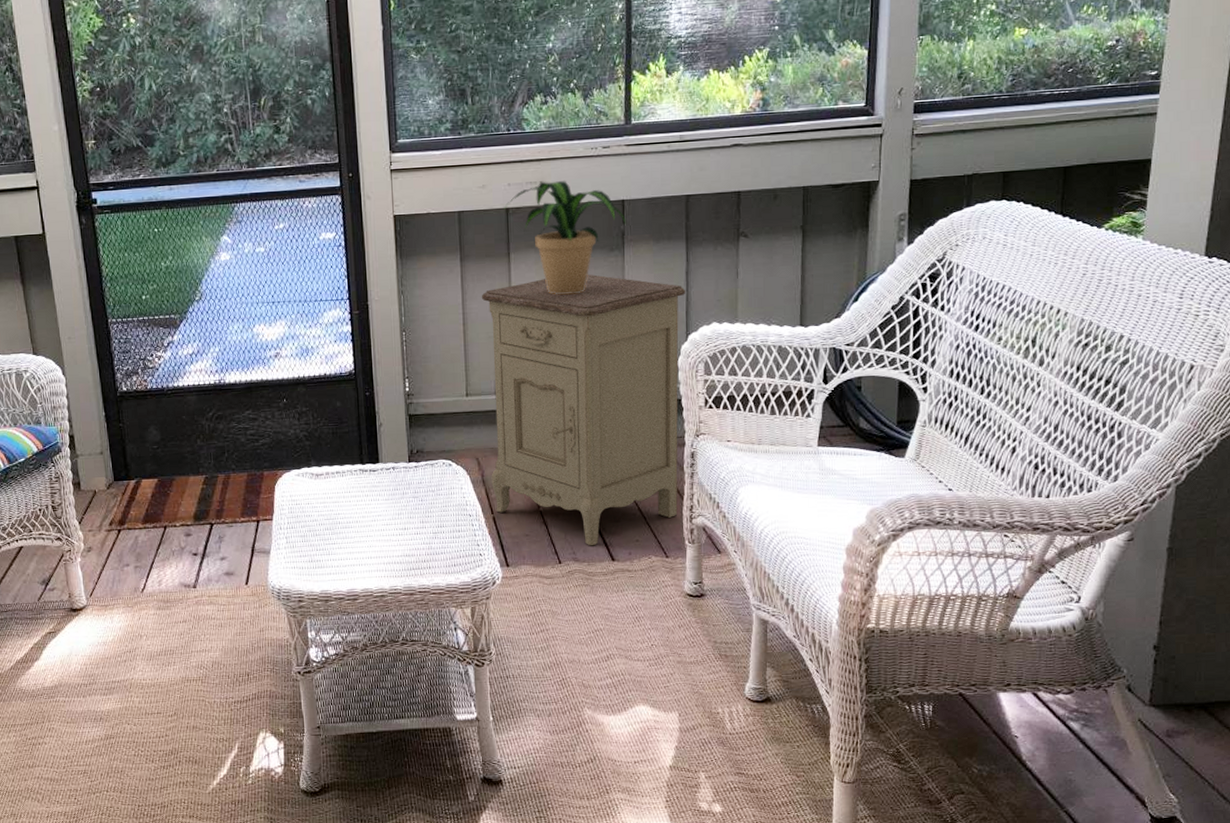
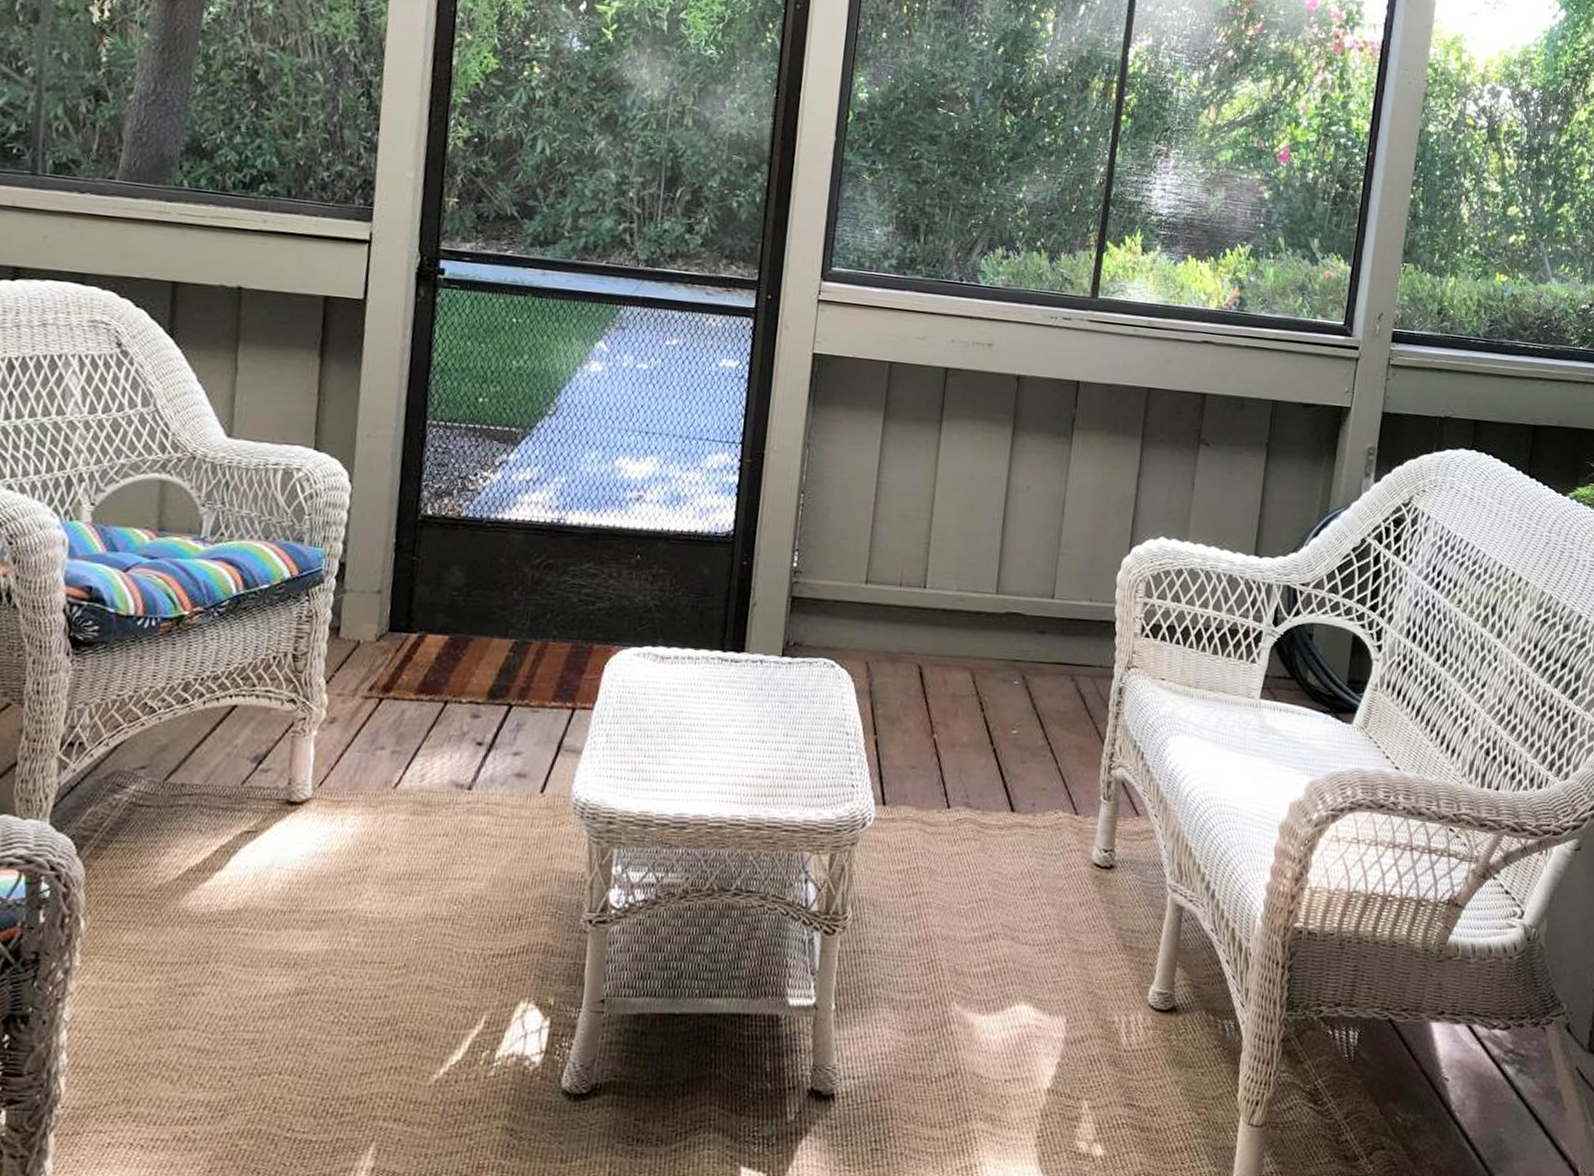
nightstand: present [481,274,685,546] -> none [879,456,1134,790]
potted plant: present [503,181,626,295] -> none [942,345,1079,480]

